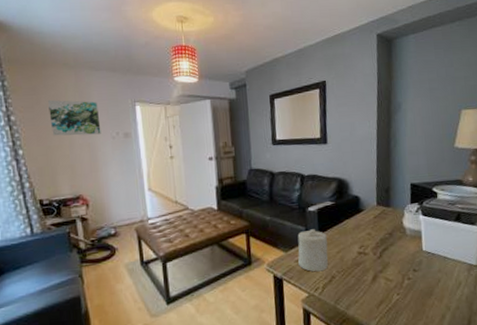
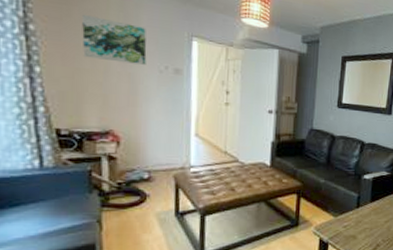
candle: present [297,229,328,272] -> none [346,197,378,239]

